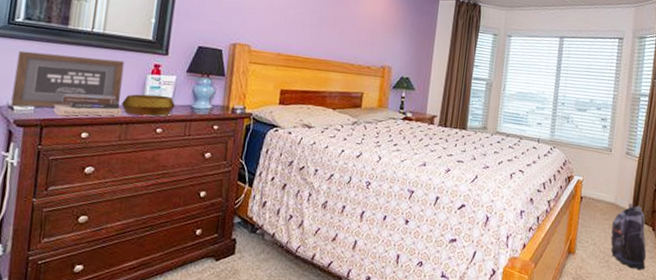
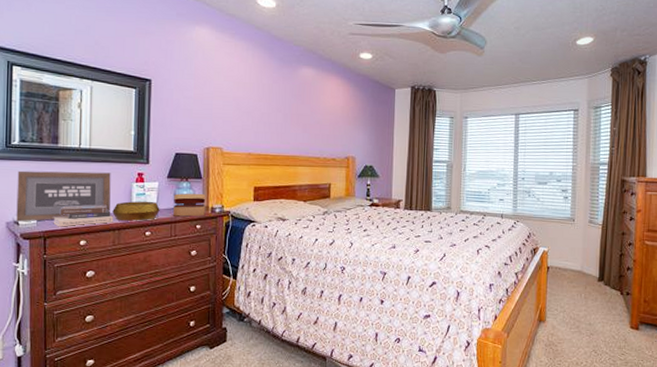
jewelry box: none [189,90,228,117] -> present [173,193,206,218]
backpack: present [610,203,647,271] -> none [579,270,617,334]

